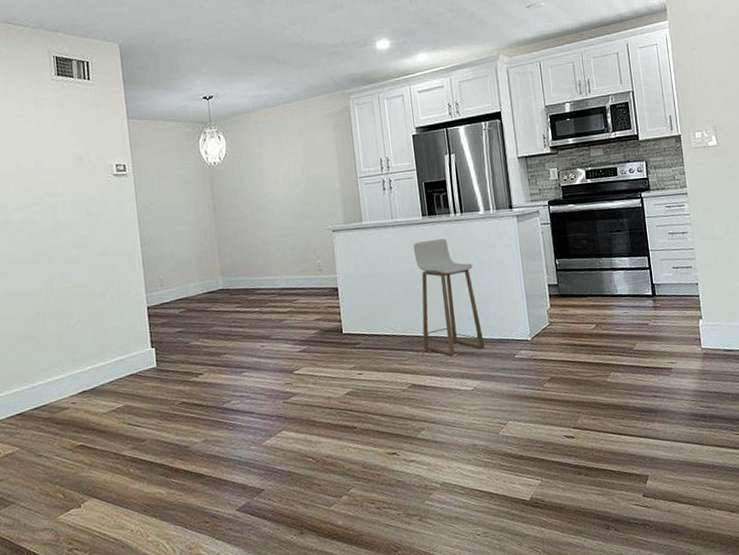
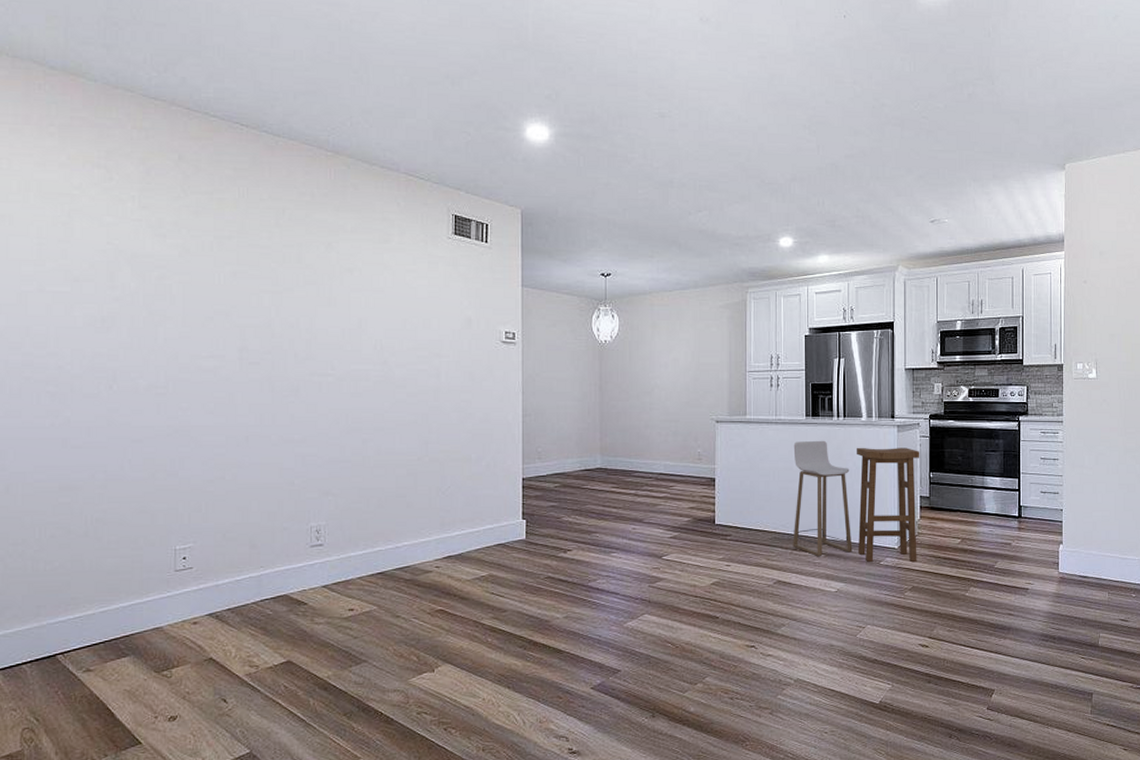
bar stool: none [477,237,553,357] -> present [857,447,920,562]

